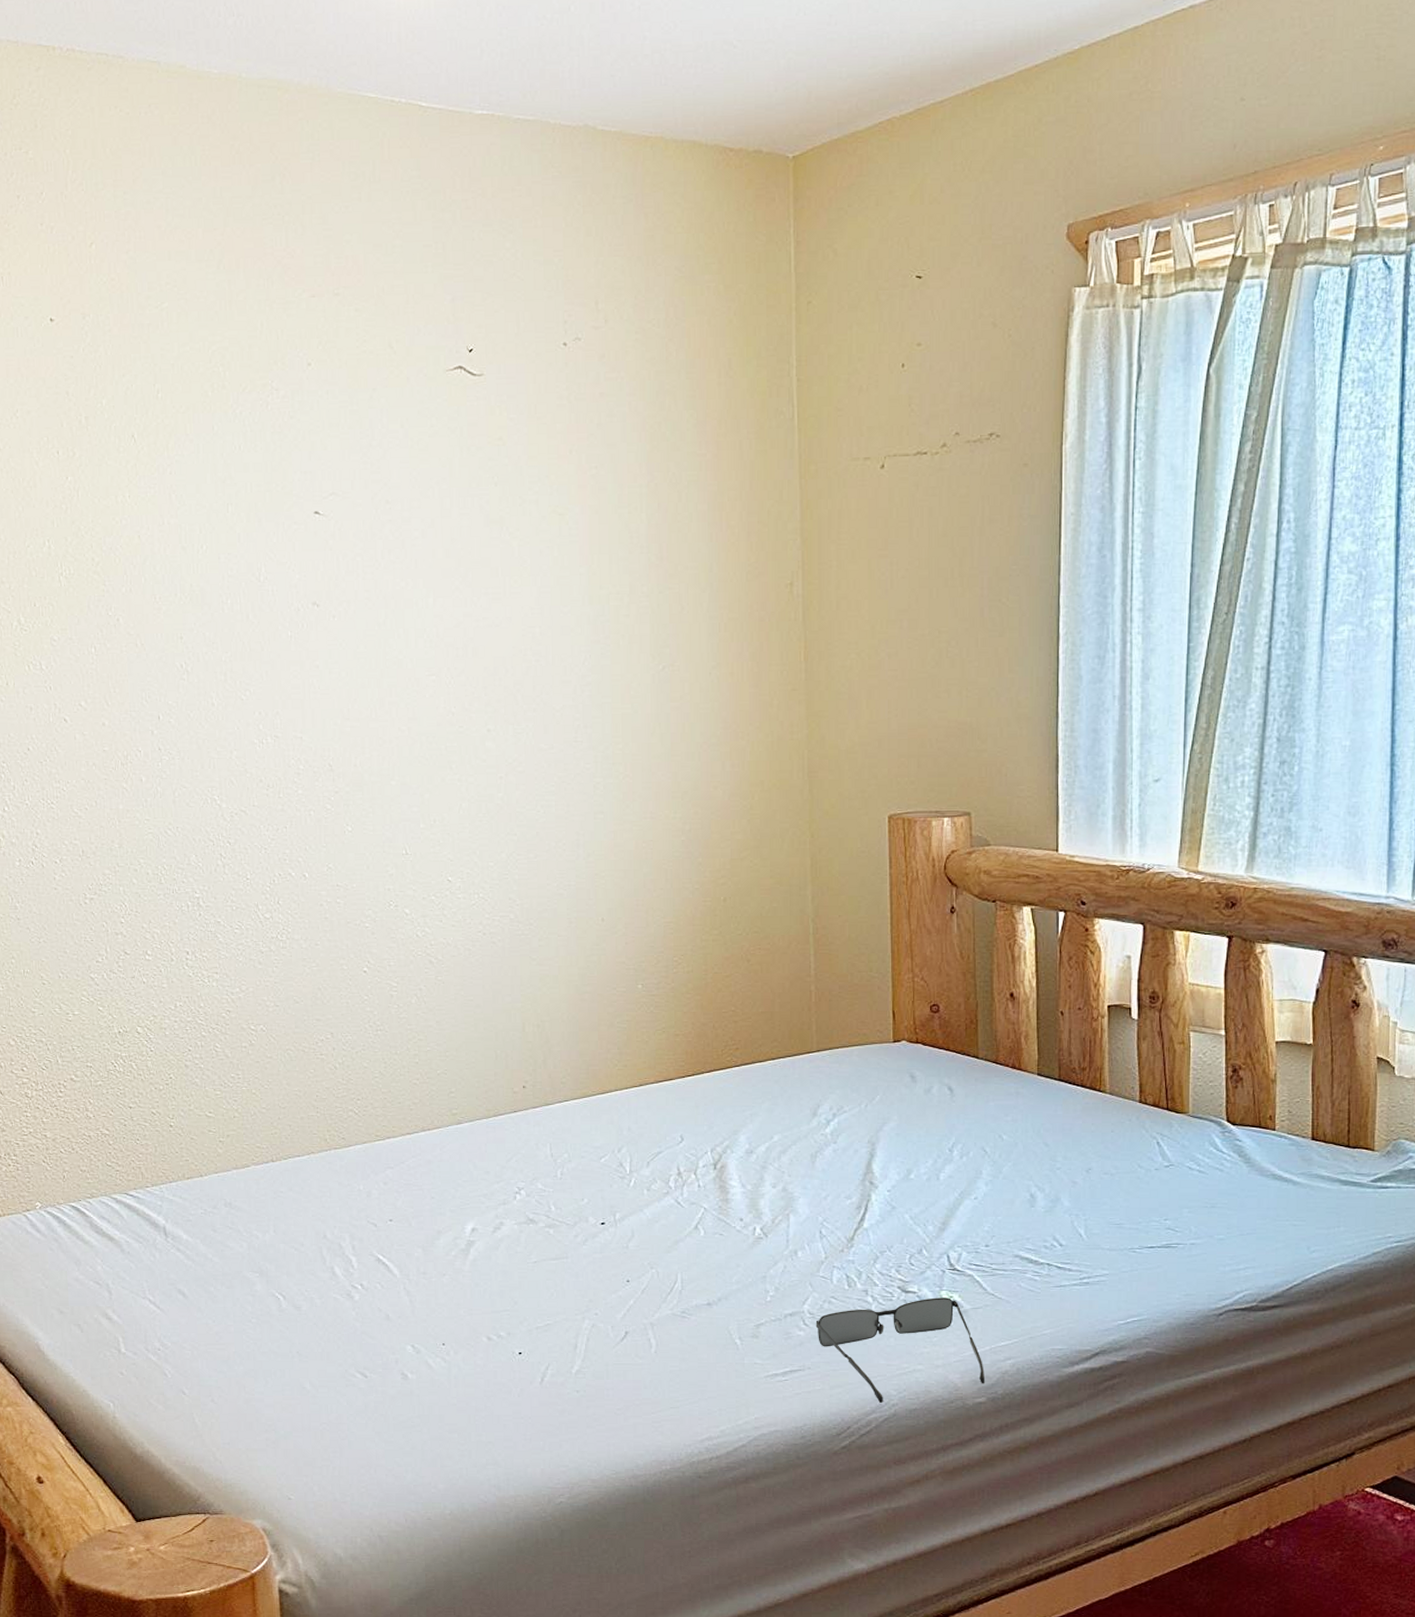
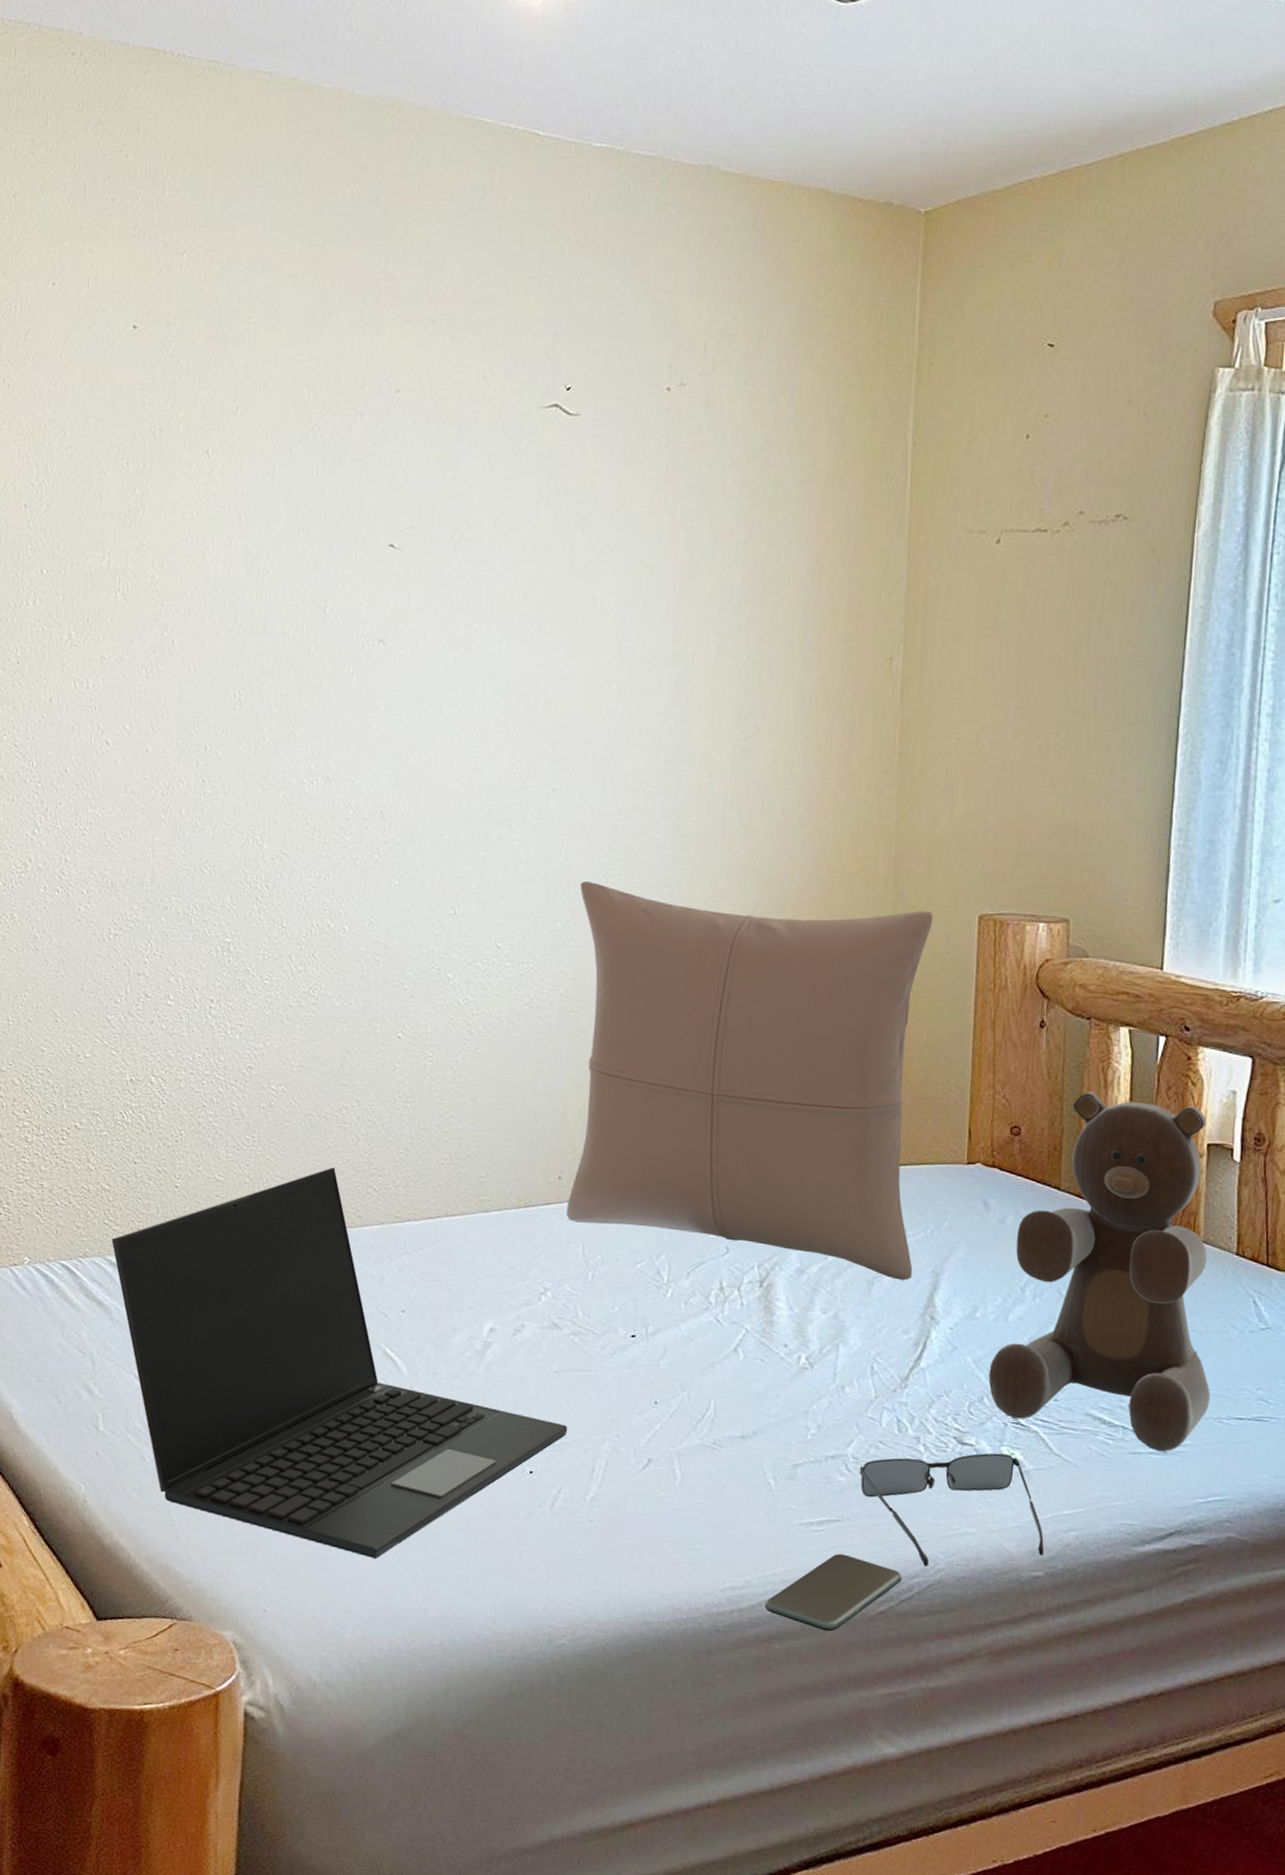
laptop: none [115,1096,550,1443] -> present [111,1167,568,1559]
pillow: none [520,814,851,1152] -> present [565,881,933,1281]
smartphone: none [740,1399,861,1468] -> present [764,1553,902,1632]
teddy bear: none [925,968,1124,1282] -> present [988,1092,1211,1451]

